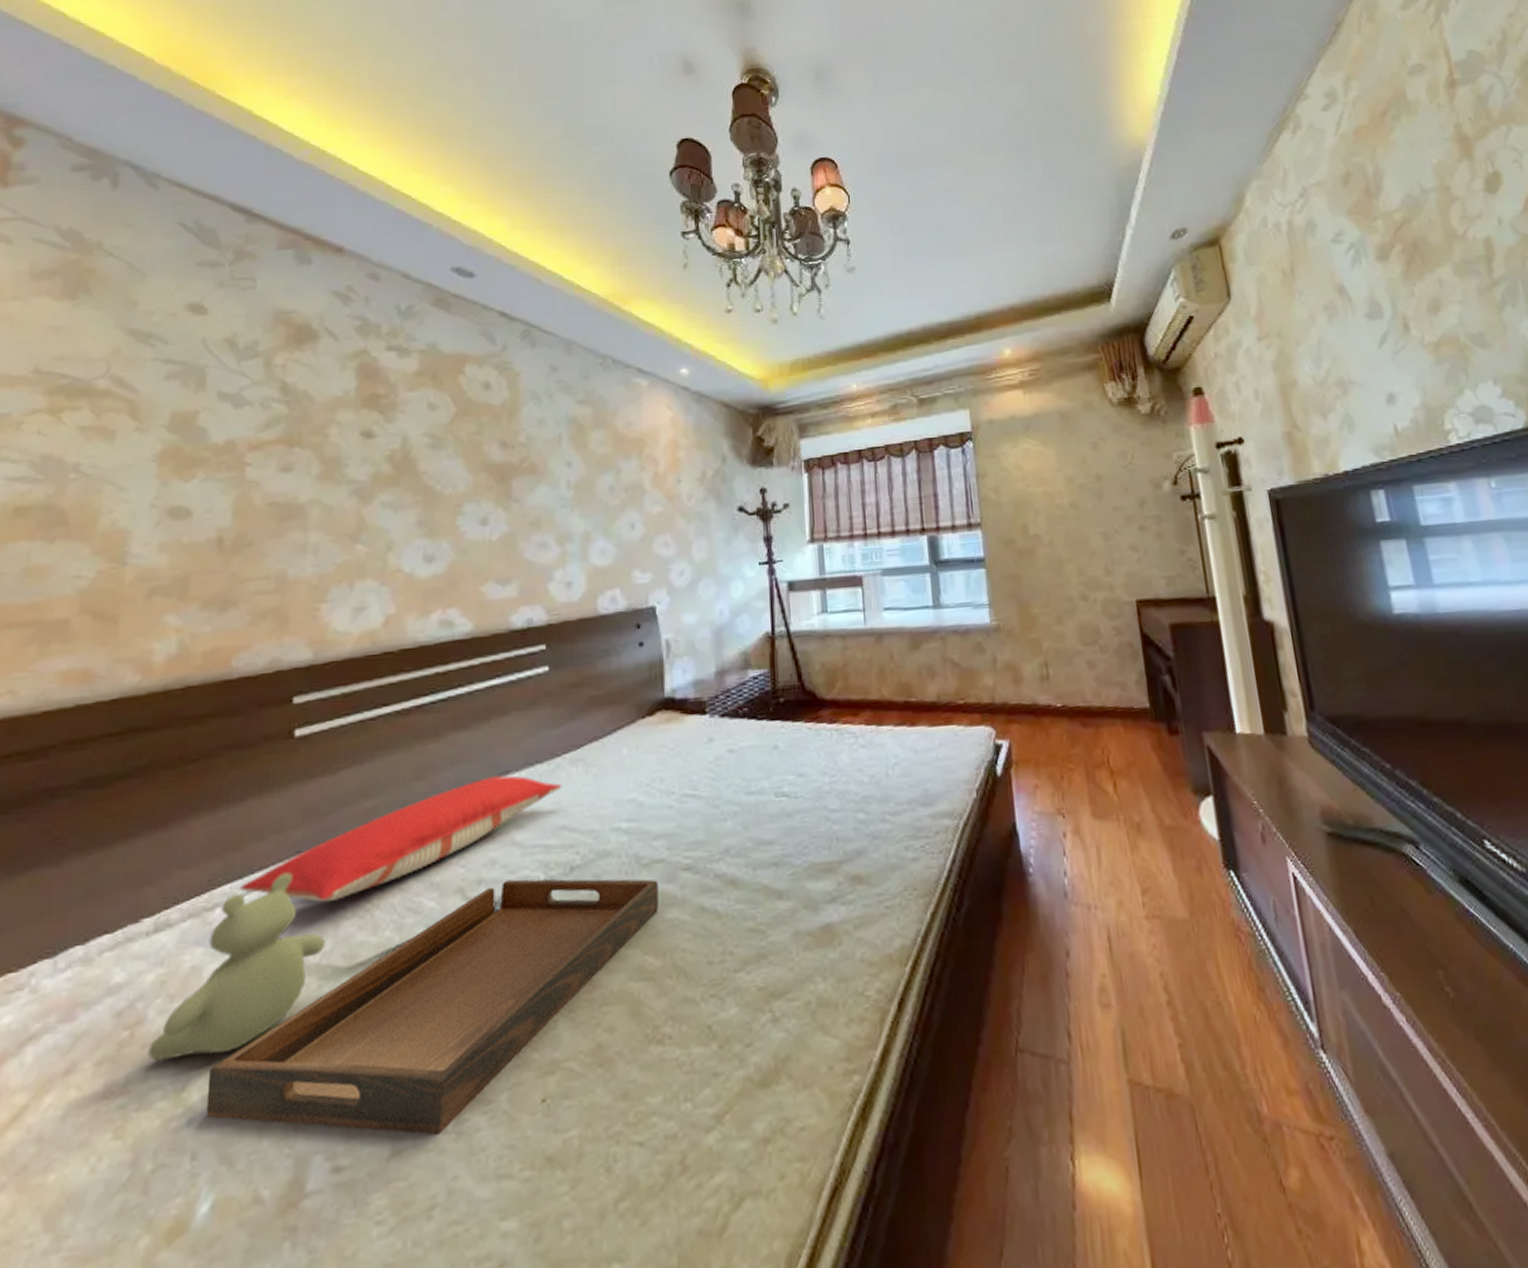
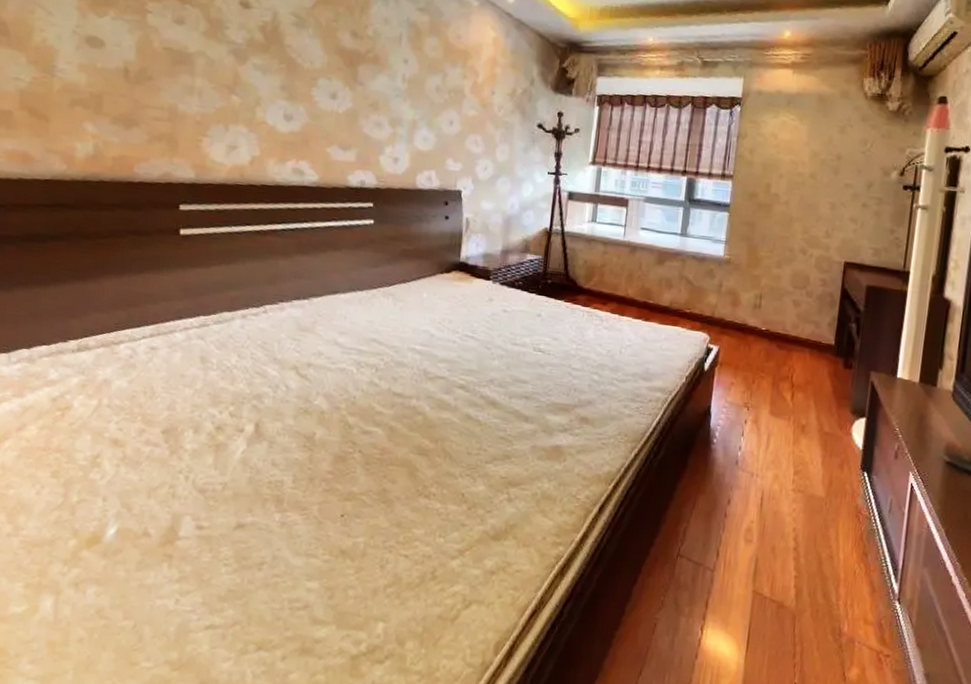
stuffed bear: present [148,873,325,1062] -> none [74,330,197,440]
serving tray: present [205,879,659,1135] -> none [113,368,439,521]
pillow: present [239,775,563,902] -> none [137,292,376,356]

